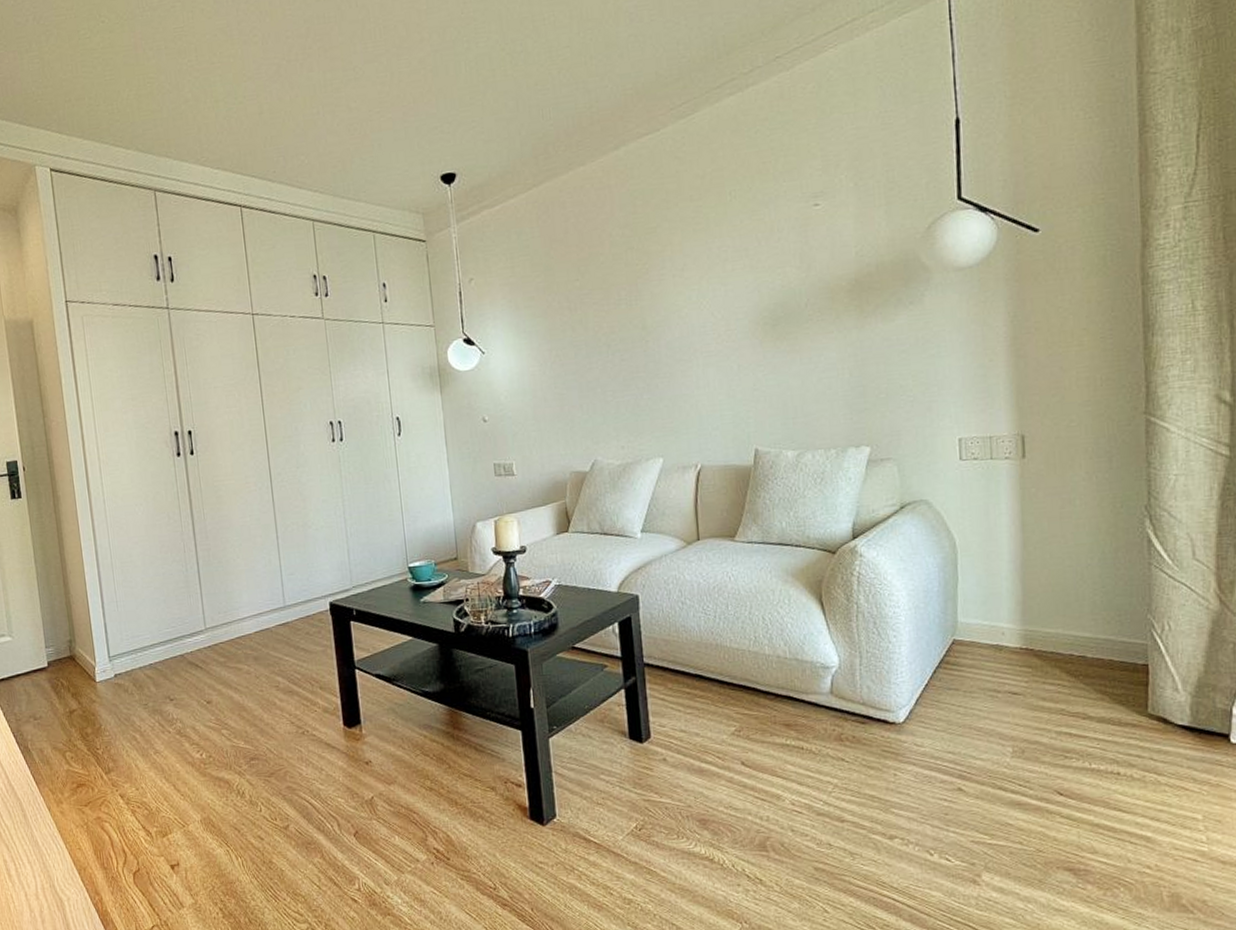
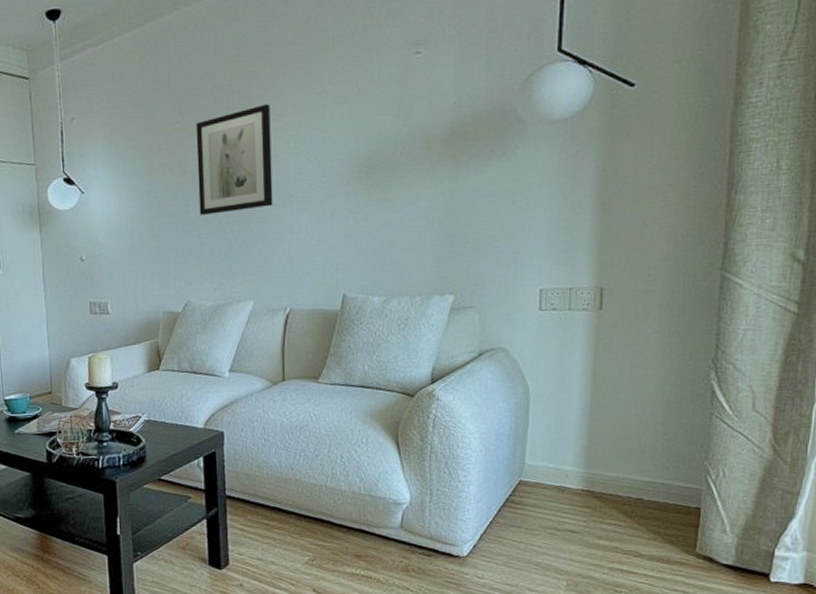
wall art: none [595,259,678,372] -> present [195,104,273,215]

